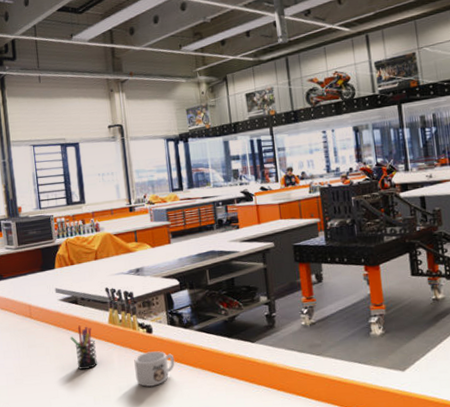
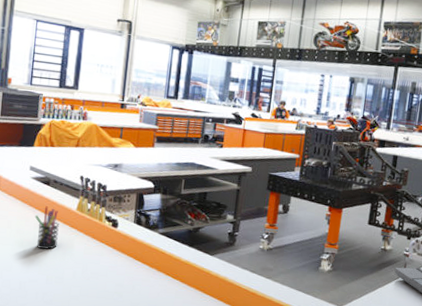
mug: present [134,351,175,387] -> none [92,244,134,277]

